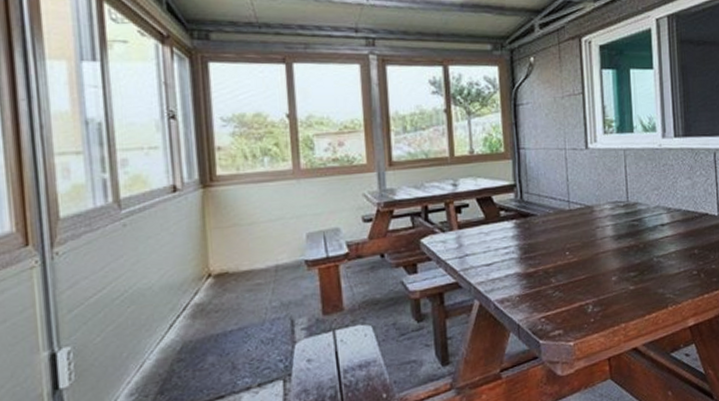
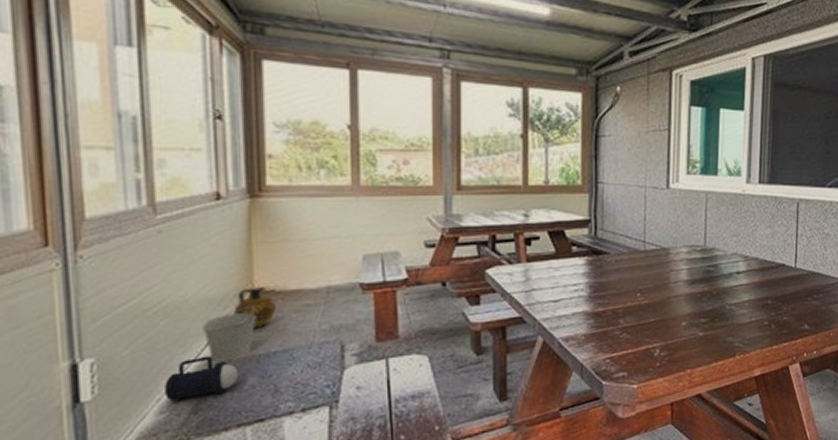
lantern: none [133,338,200,384] -> present [165,356,239,402]
bucket: none [165,289,213,343] -> present [202,307,257,362]
ceramic jug: none [192,269,231,311] -> present [233,286,277,330]

